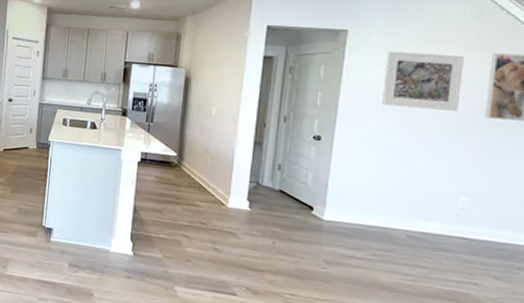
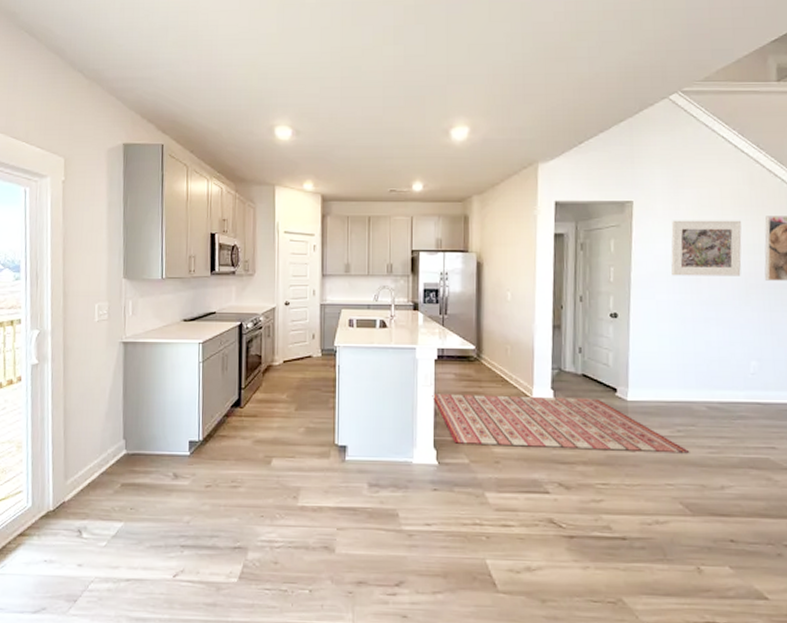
rug: none [132,192,383,276] -> present [432,394,689,452]

